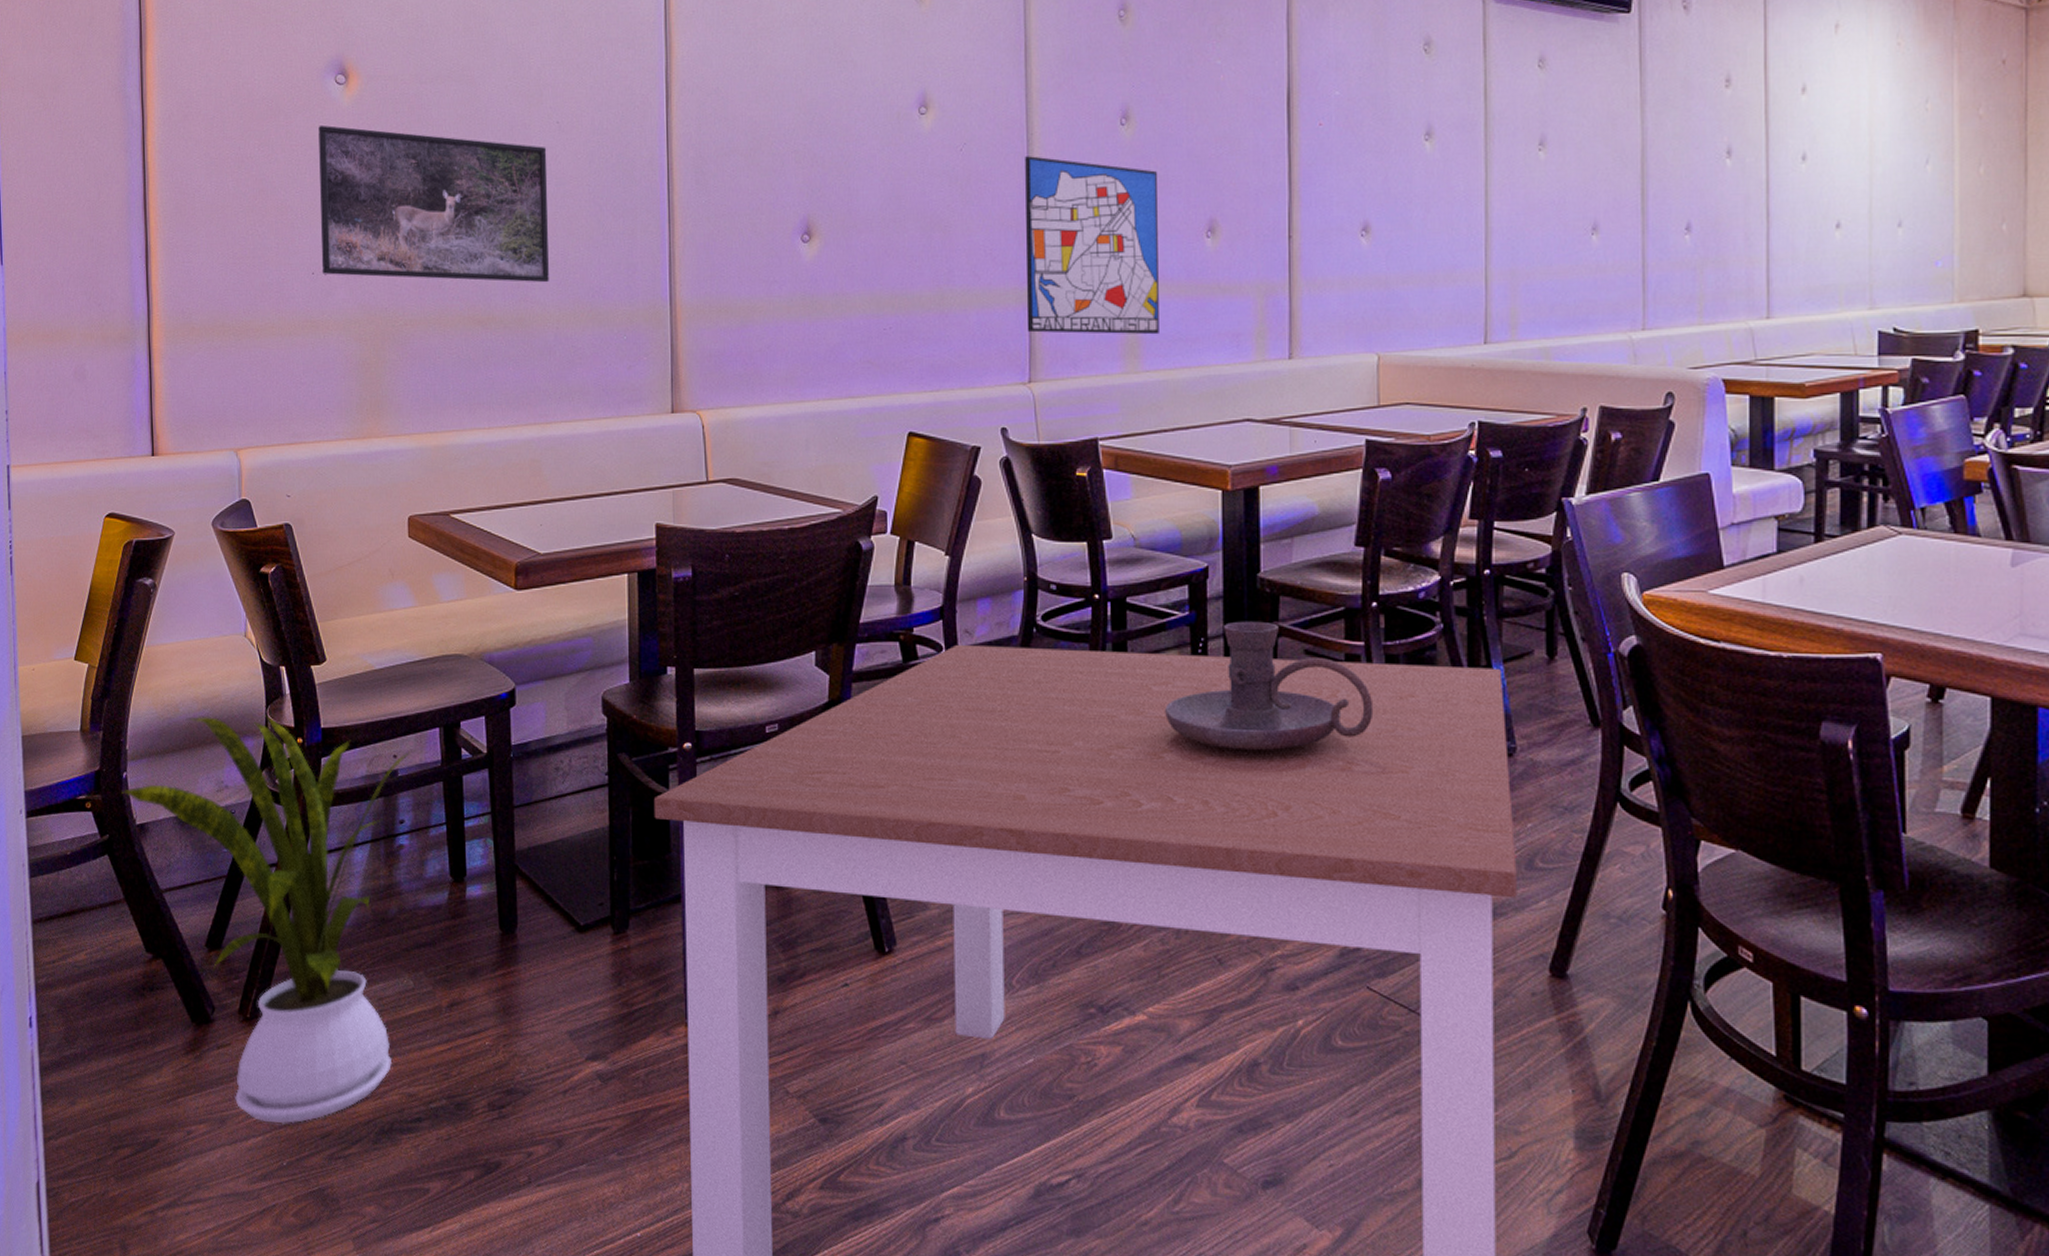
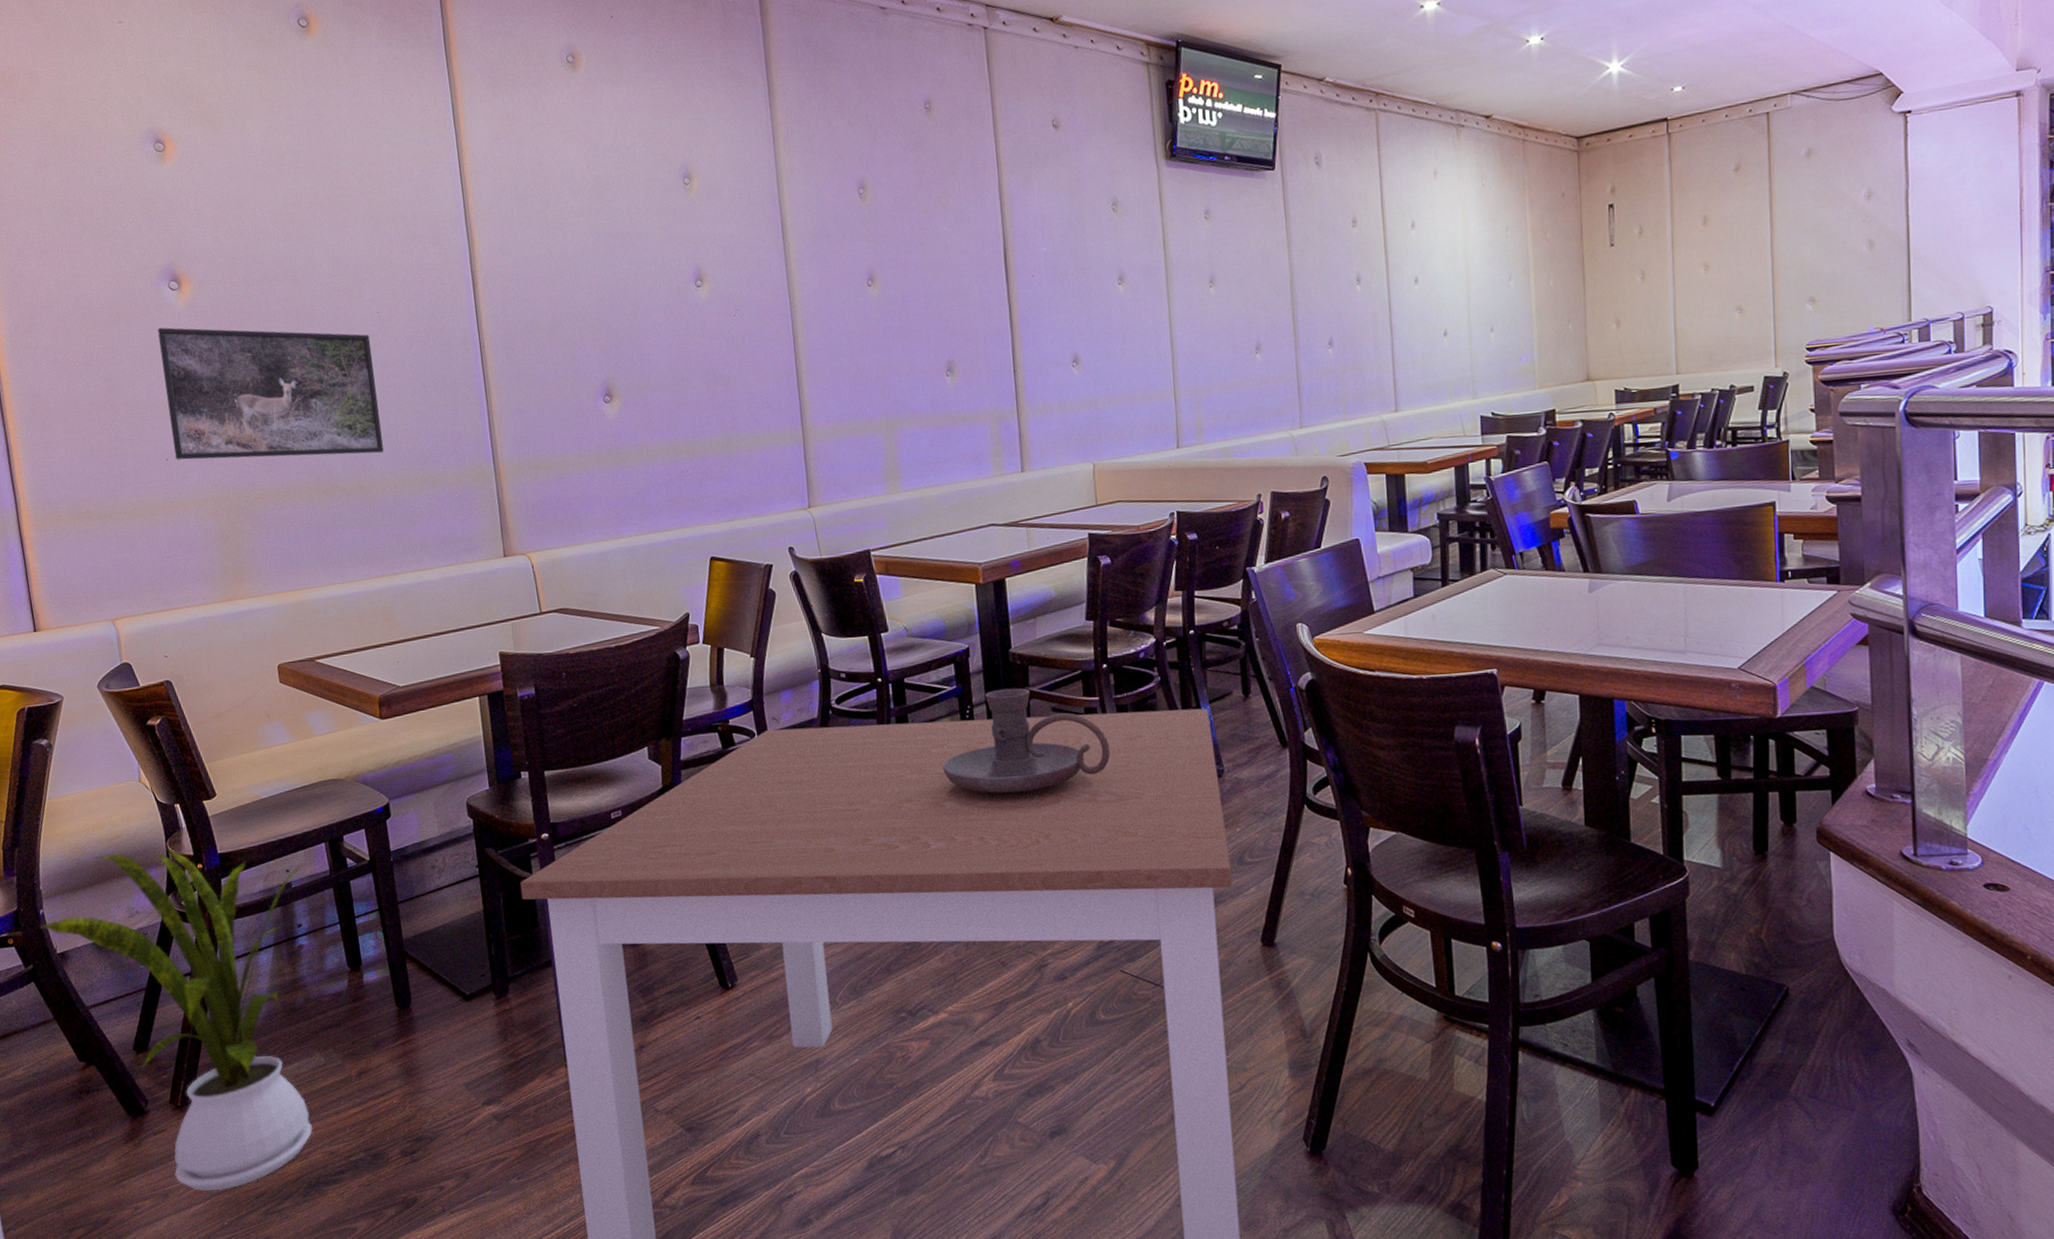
wall art: present [1025,156,1159,335] -> none [789,317,914,466]

